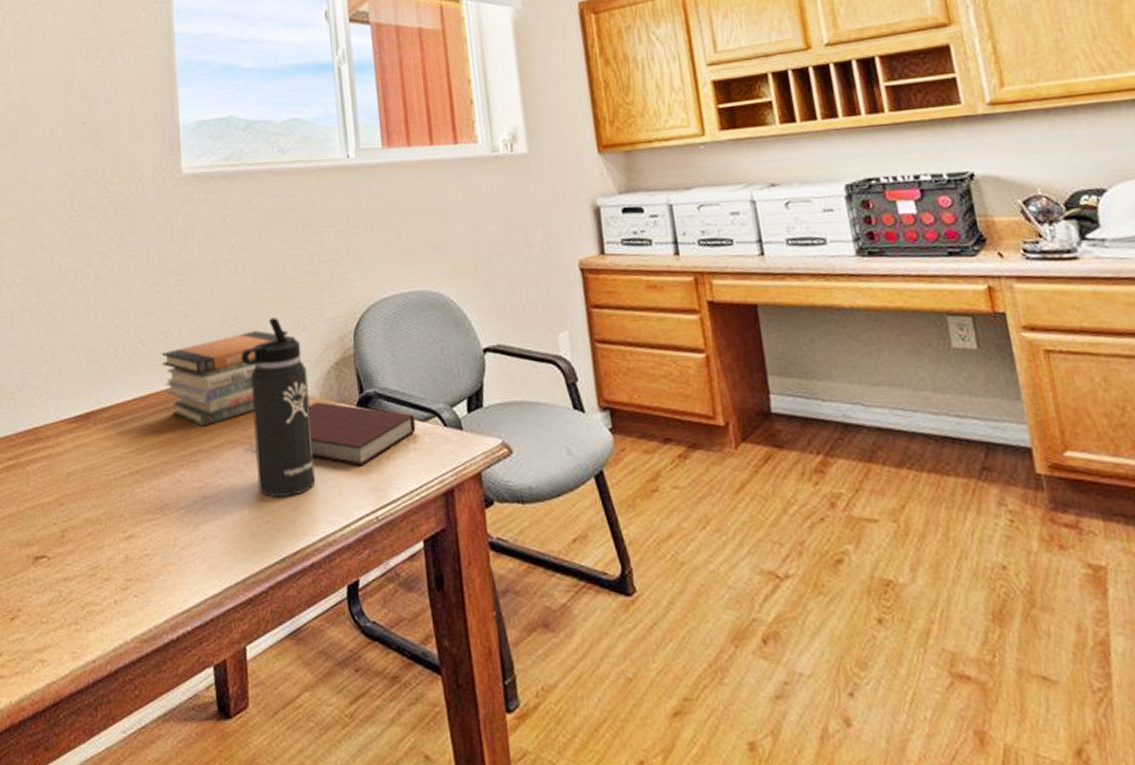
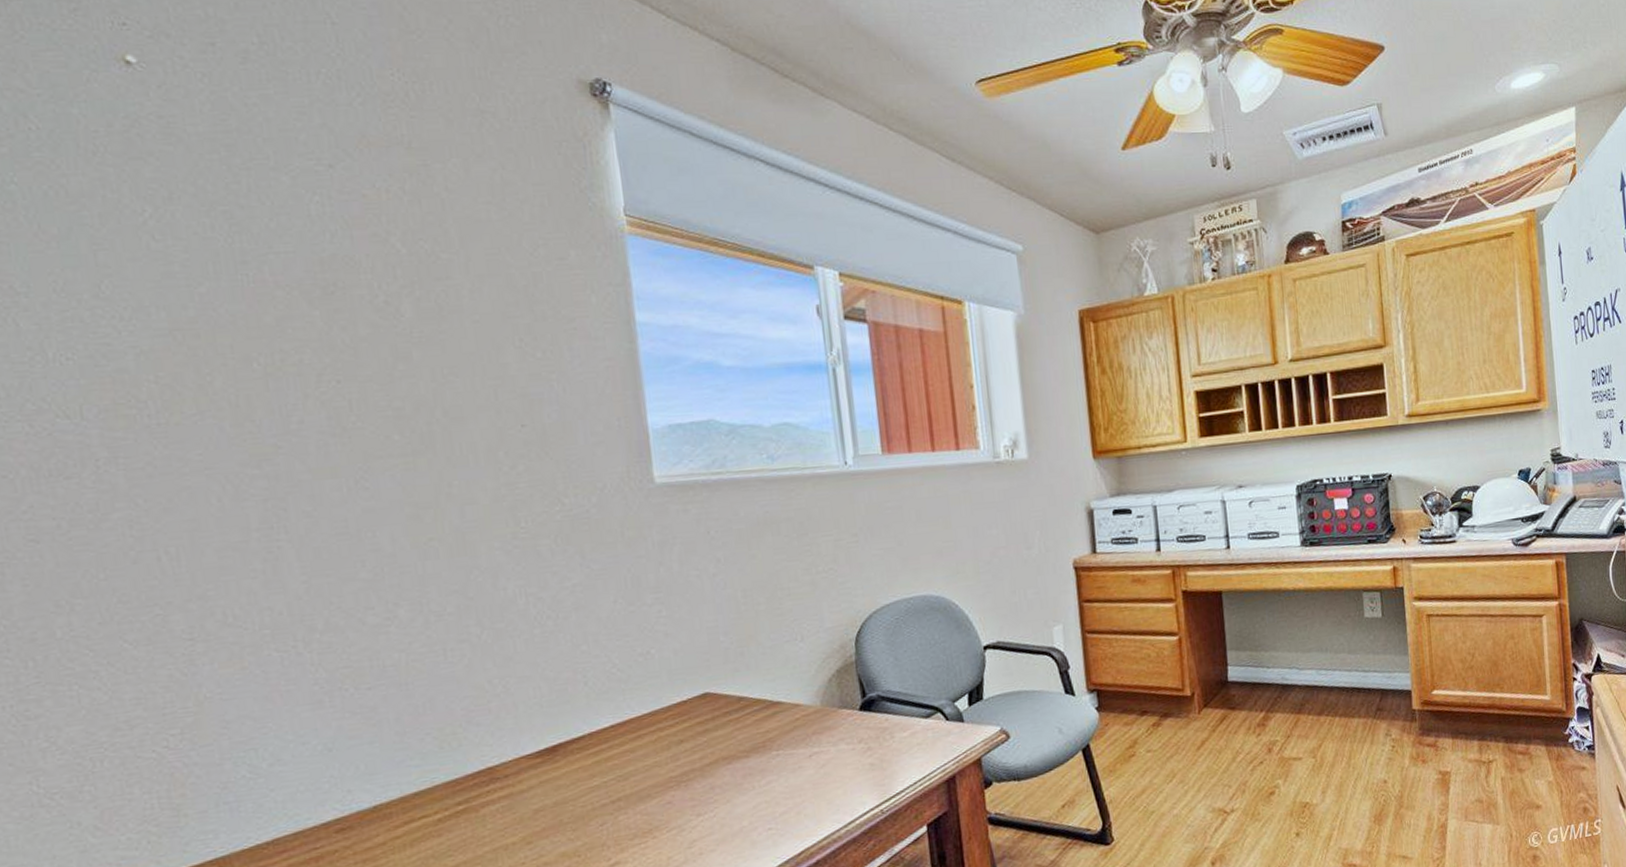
book stack: present [161,331,295,427] -> none [640,645,793,746]
thermos bottle: present [241,318,316,497] -> none [733,631,819,806]
notebook: present [308,402,416,467] -> none [809,710,919,766]

